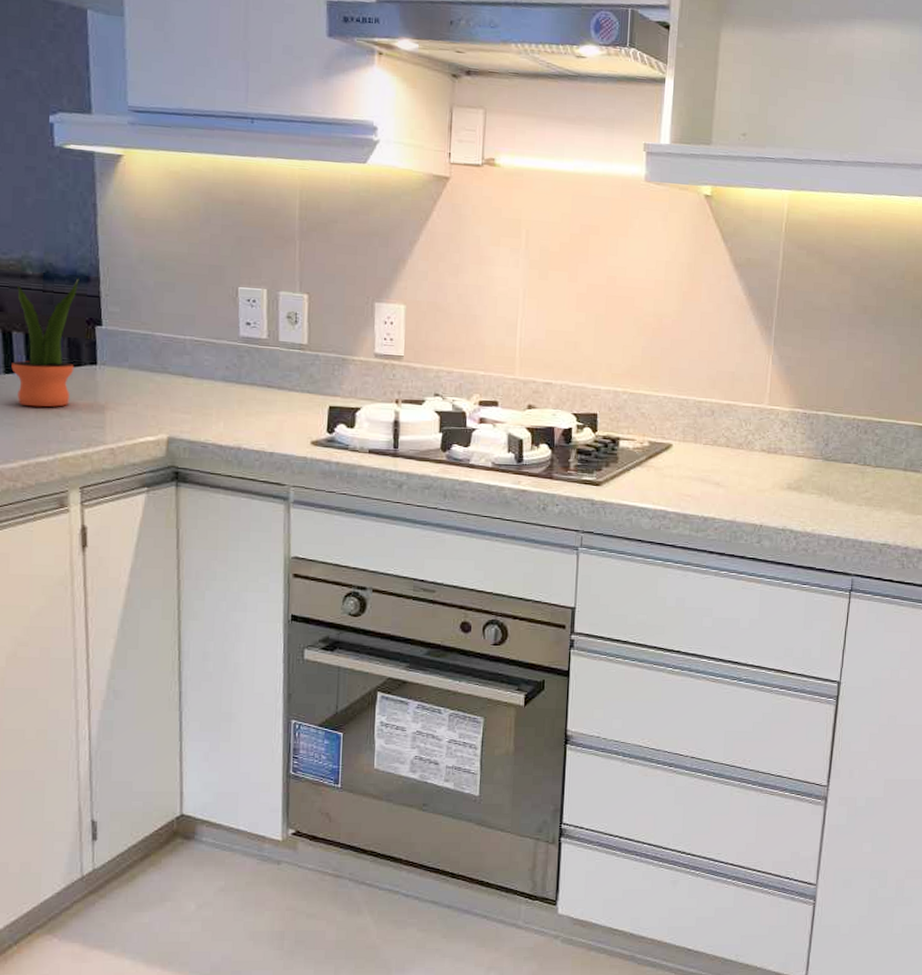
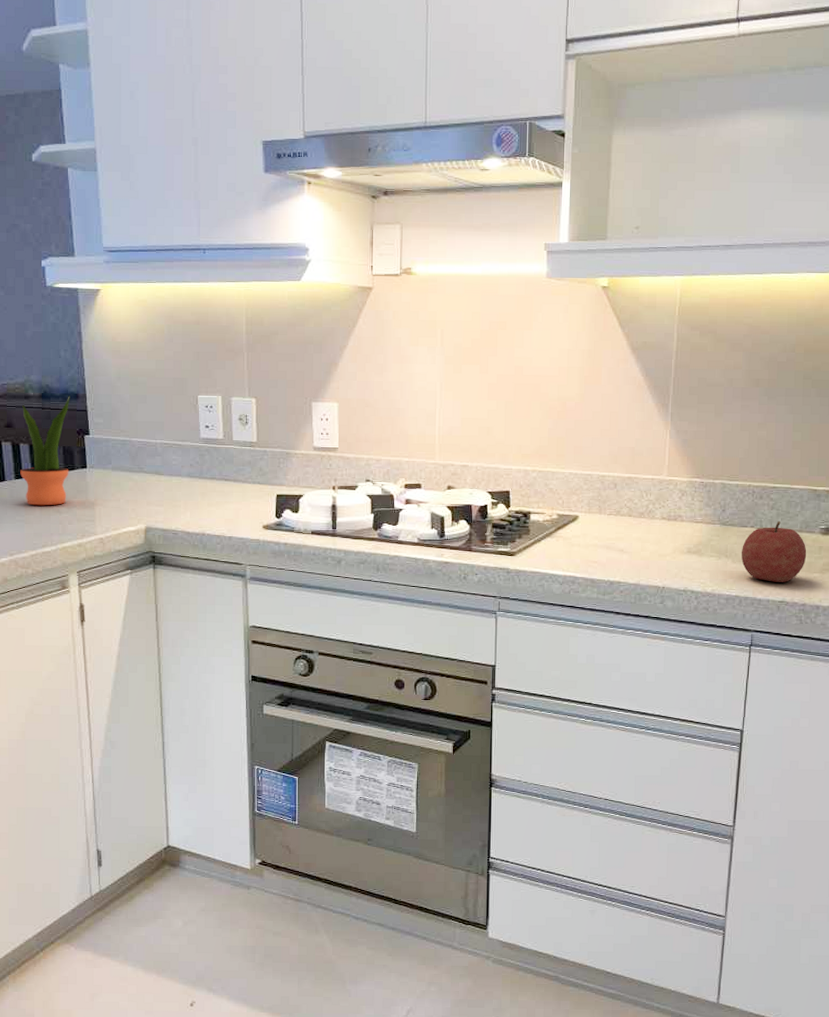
fruit: none [843,457,911,524] -> present [741,520,807,582]

